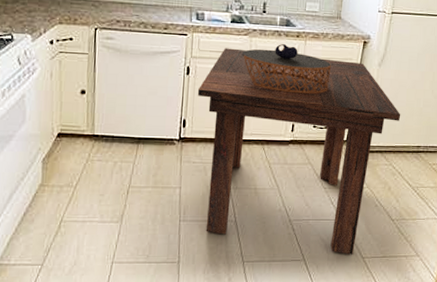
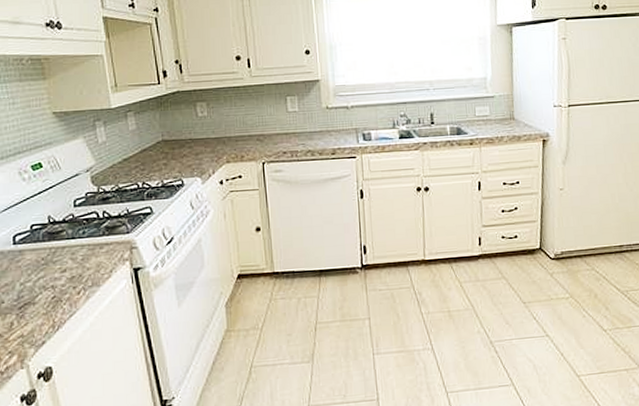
dining table: present [197,48,401,255] -> none [374,163,596,374]
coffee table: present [242,44,331,94] -> none [415,154,512,205]

